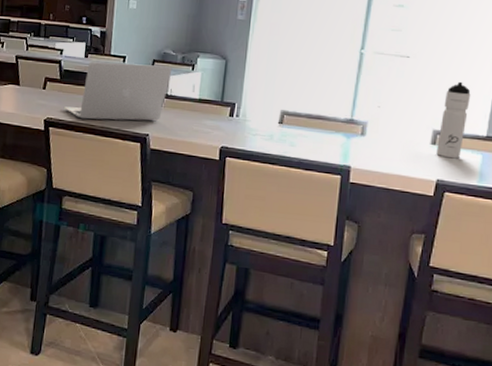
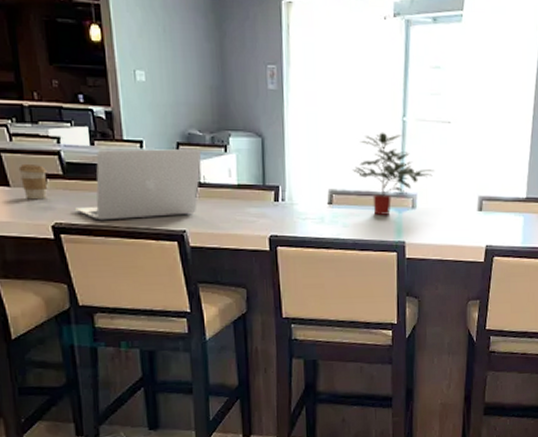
coffee cup: none [28,68,49,98] -> present [18,163,47,200]
potted plant: none [306,62,387,139] -> present [353,132,434,215]
water bottle: present [436,81,471,159] -> none [483,144,510,223]

